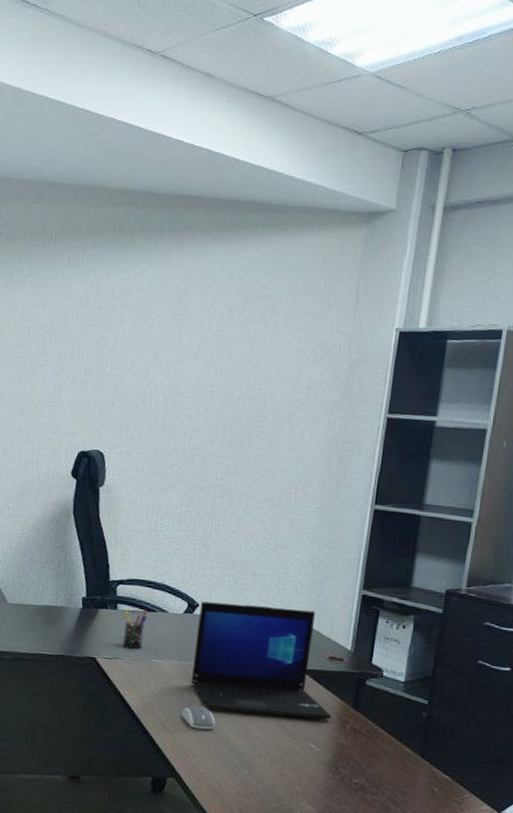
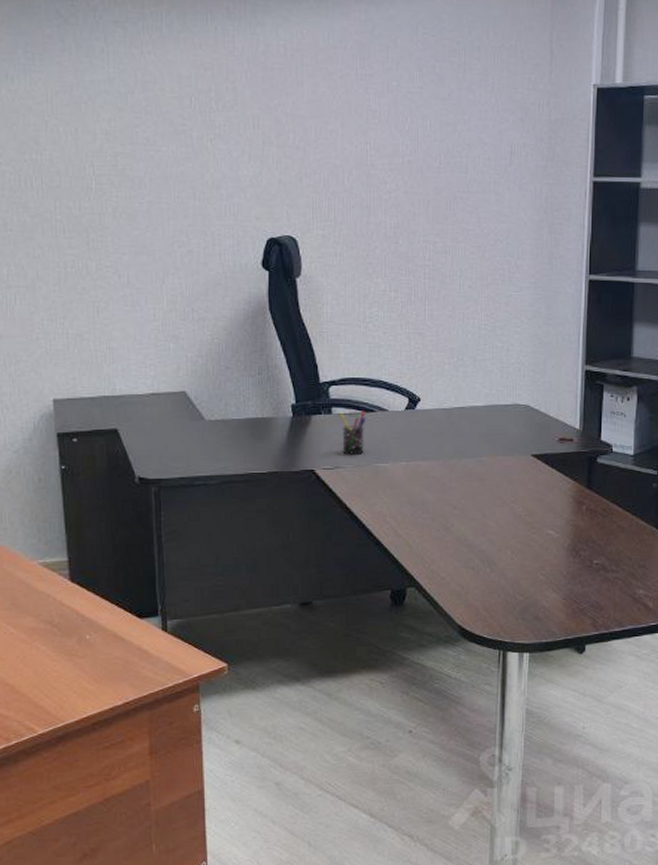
computer mouse: present [180,704,216,730] -> none [413,505,451,532]
laptop: present [190,601,332,720] -> none [420,392,568,509]

